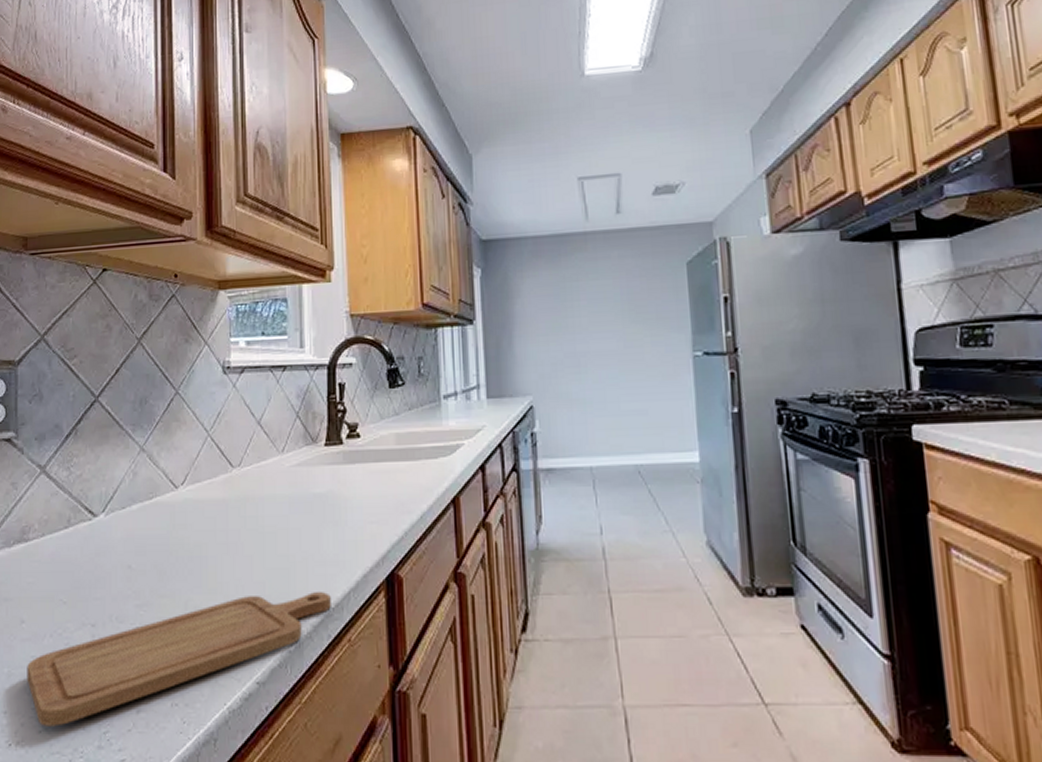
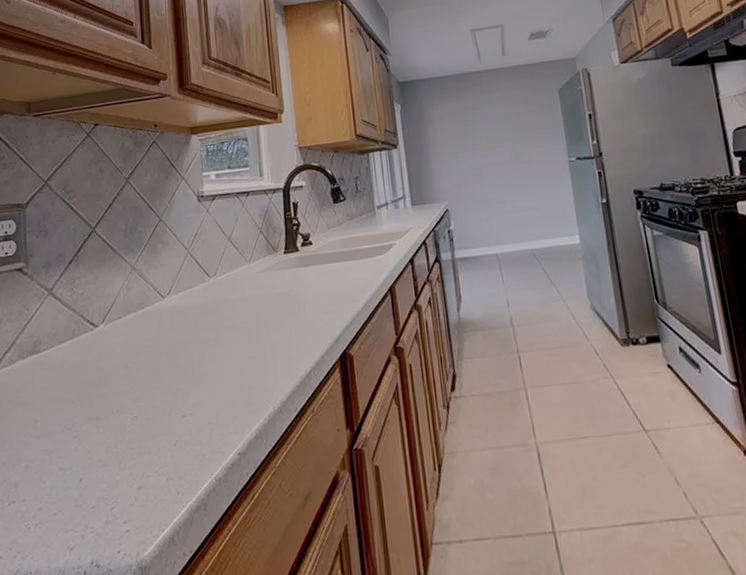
chopping board: present [27,591,331,727] -> none [42,372,296,509]

